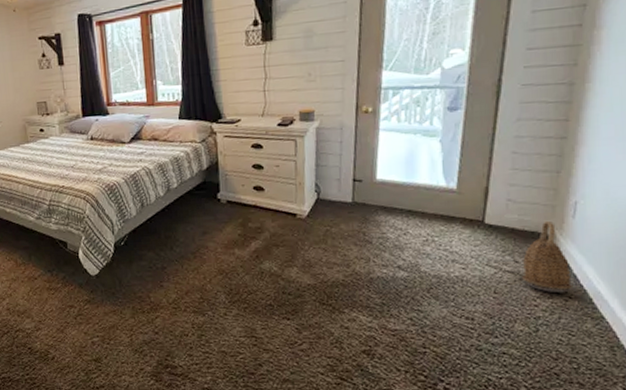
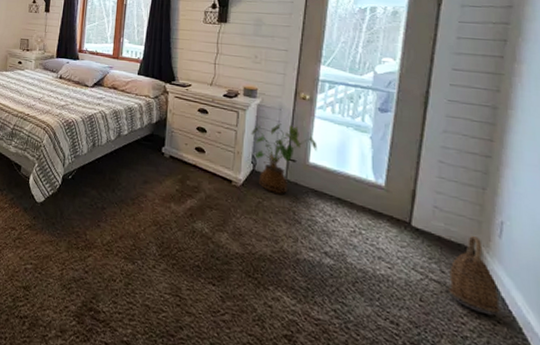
house plant: none [311,143,385,218] -> present [251,123,318,194]

